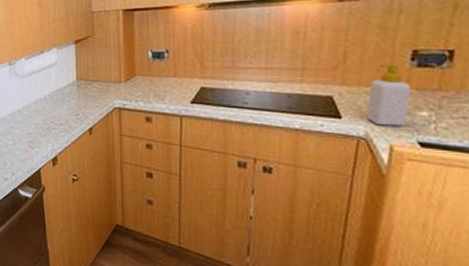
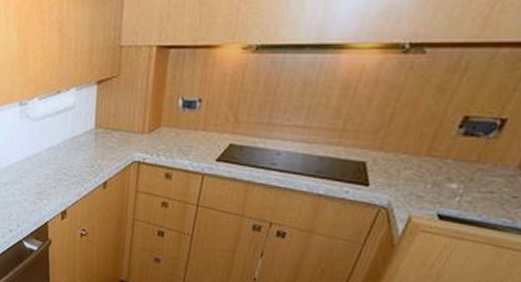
soap bottle: present [365,64,412,126] -> none [393,130,450,197]

